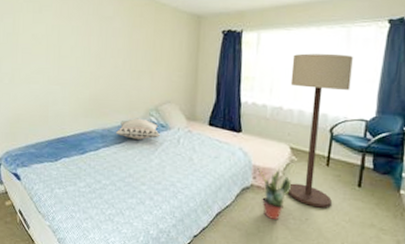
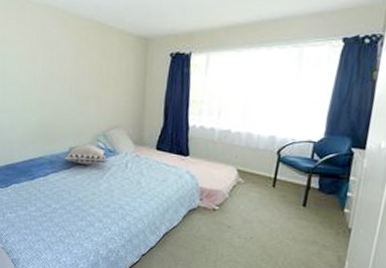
potted plant: present [257,166,291,221] -> none [204,188,237,240]
floor lamp: present [287,53,353,208] -> none [233,75,304,227]

